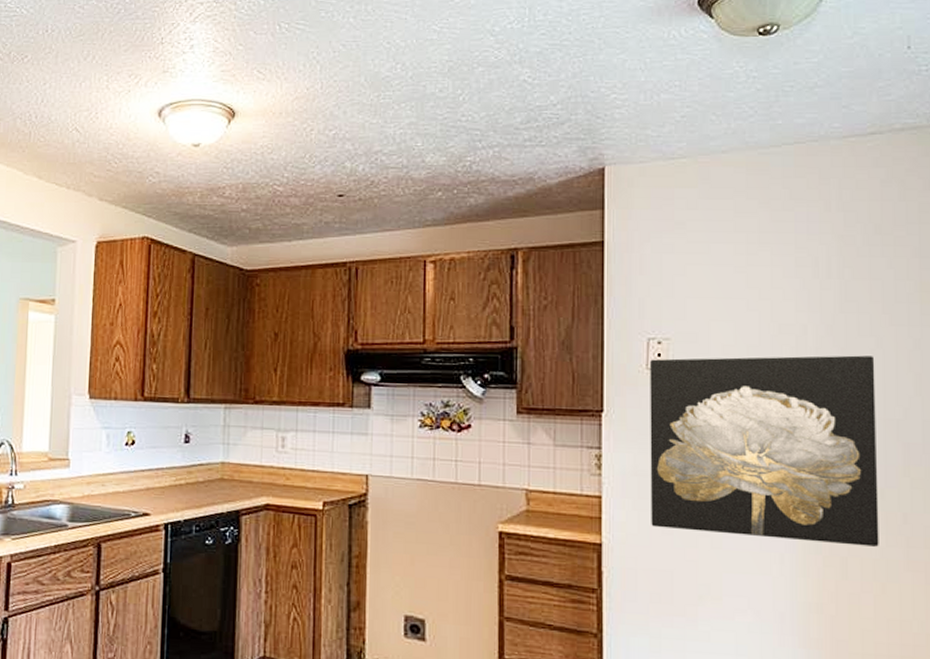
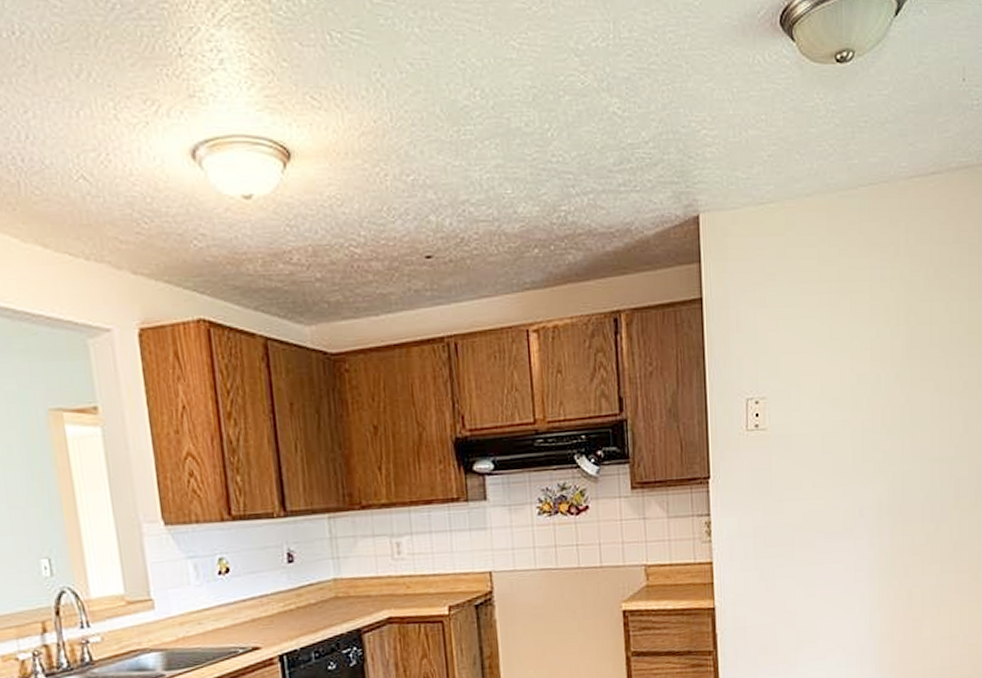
wall art: present [650,355,879,547] -> none [749,399,936,585]

